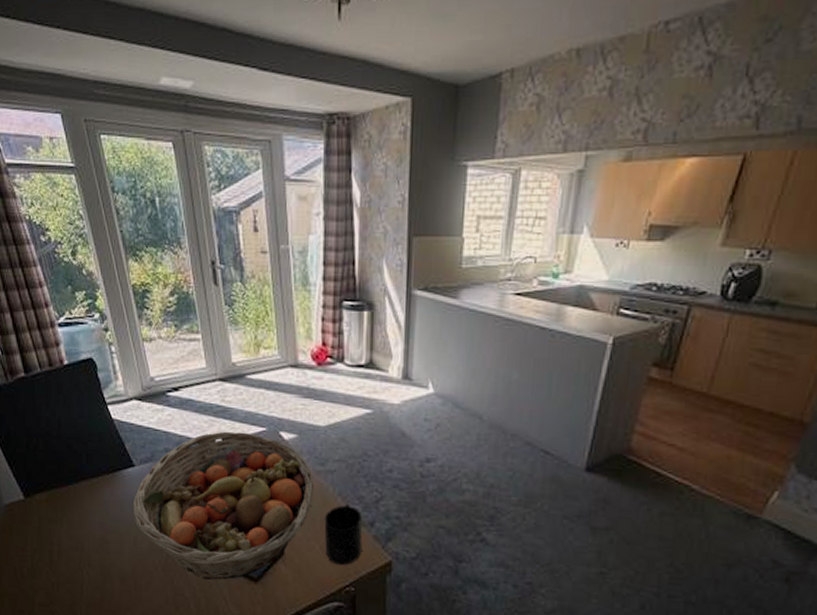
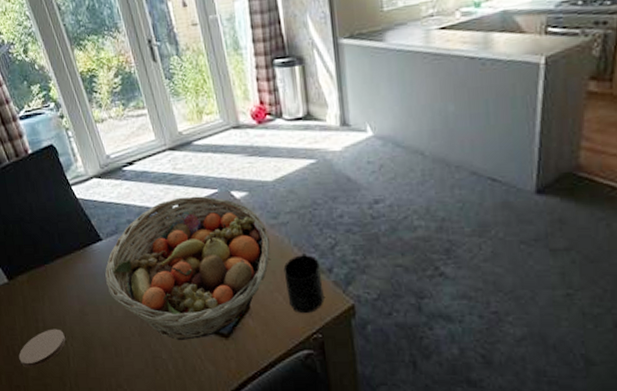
coaster: none [27,553,82,593] -> present [18,329,66,368]

